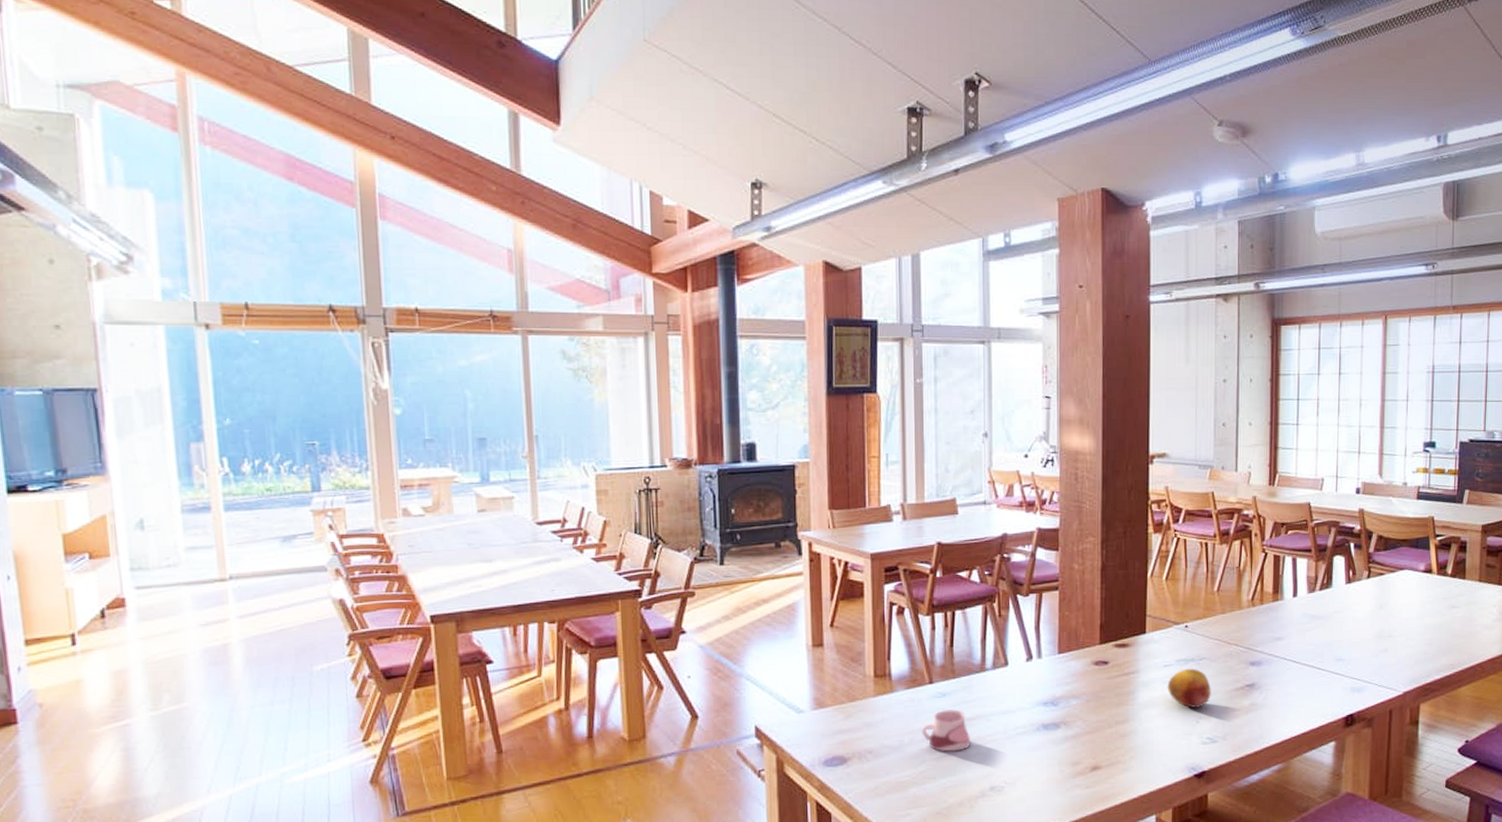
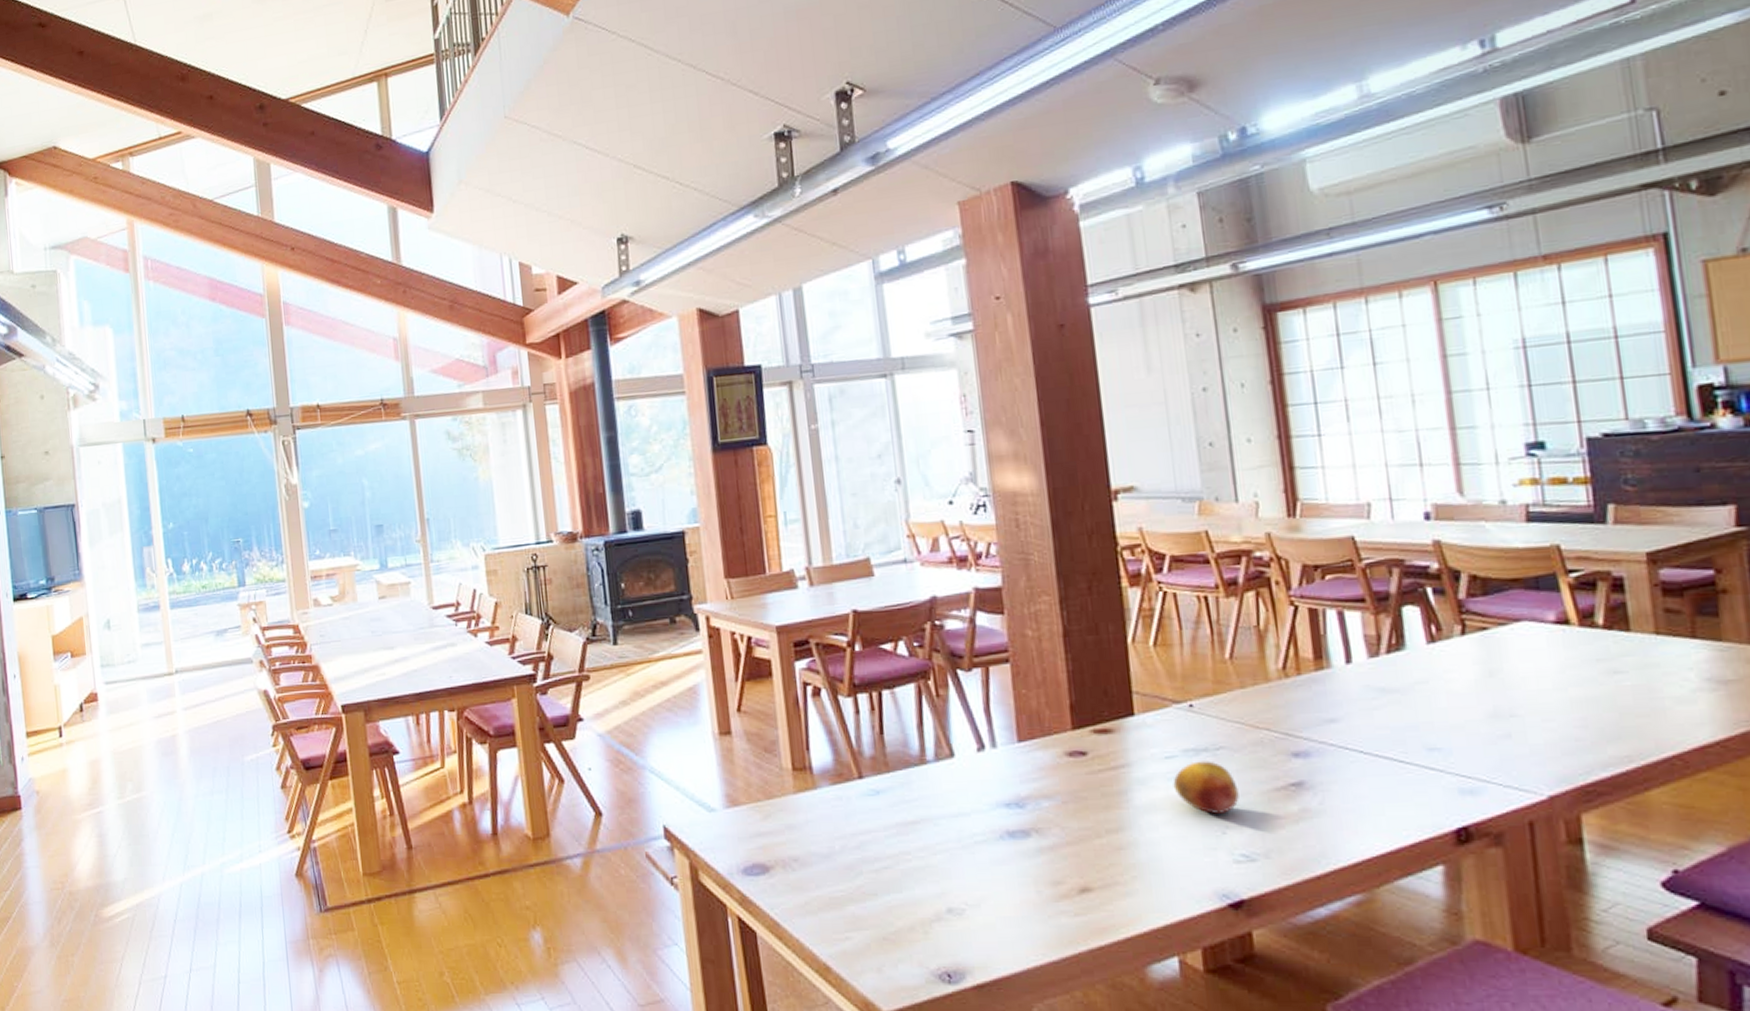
mug: present [921,709,971,752] -> none [854,810,918,863]

